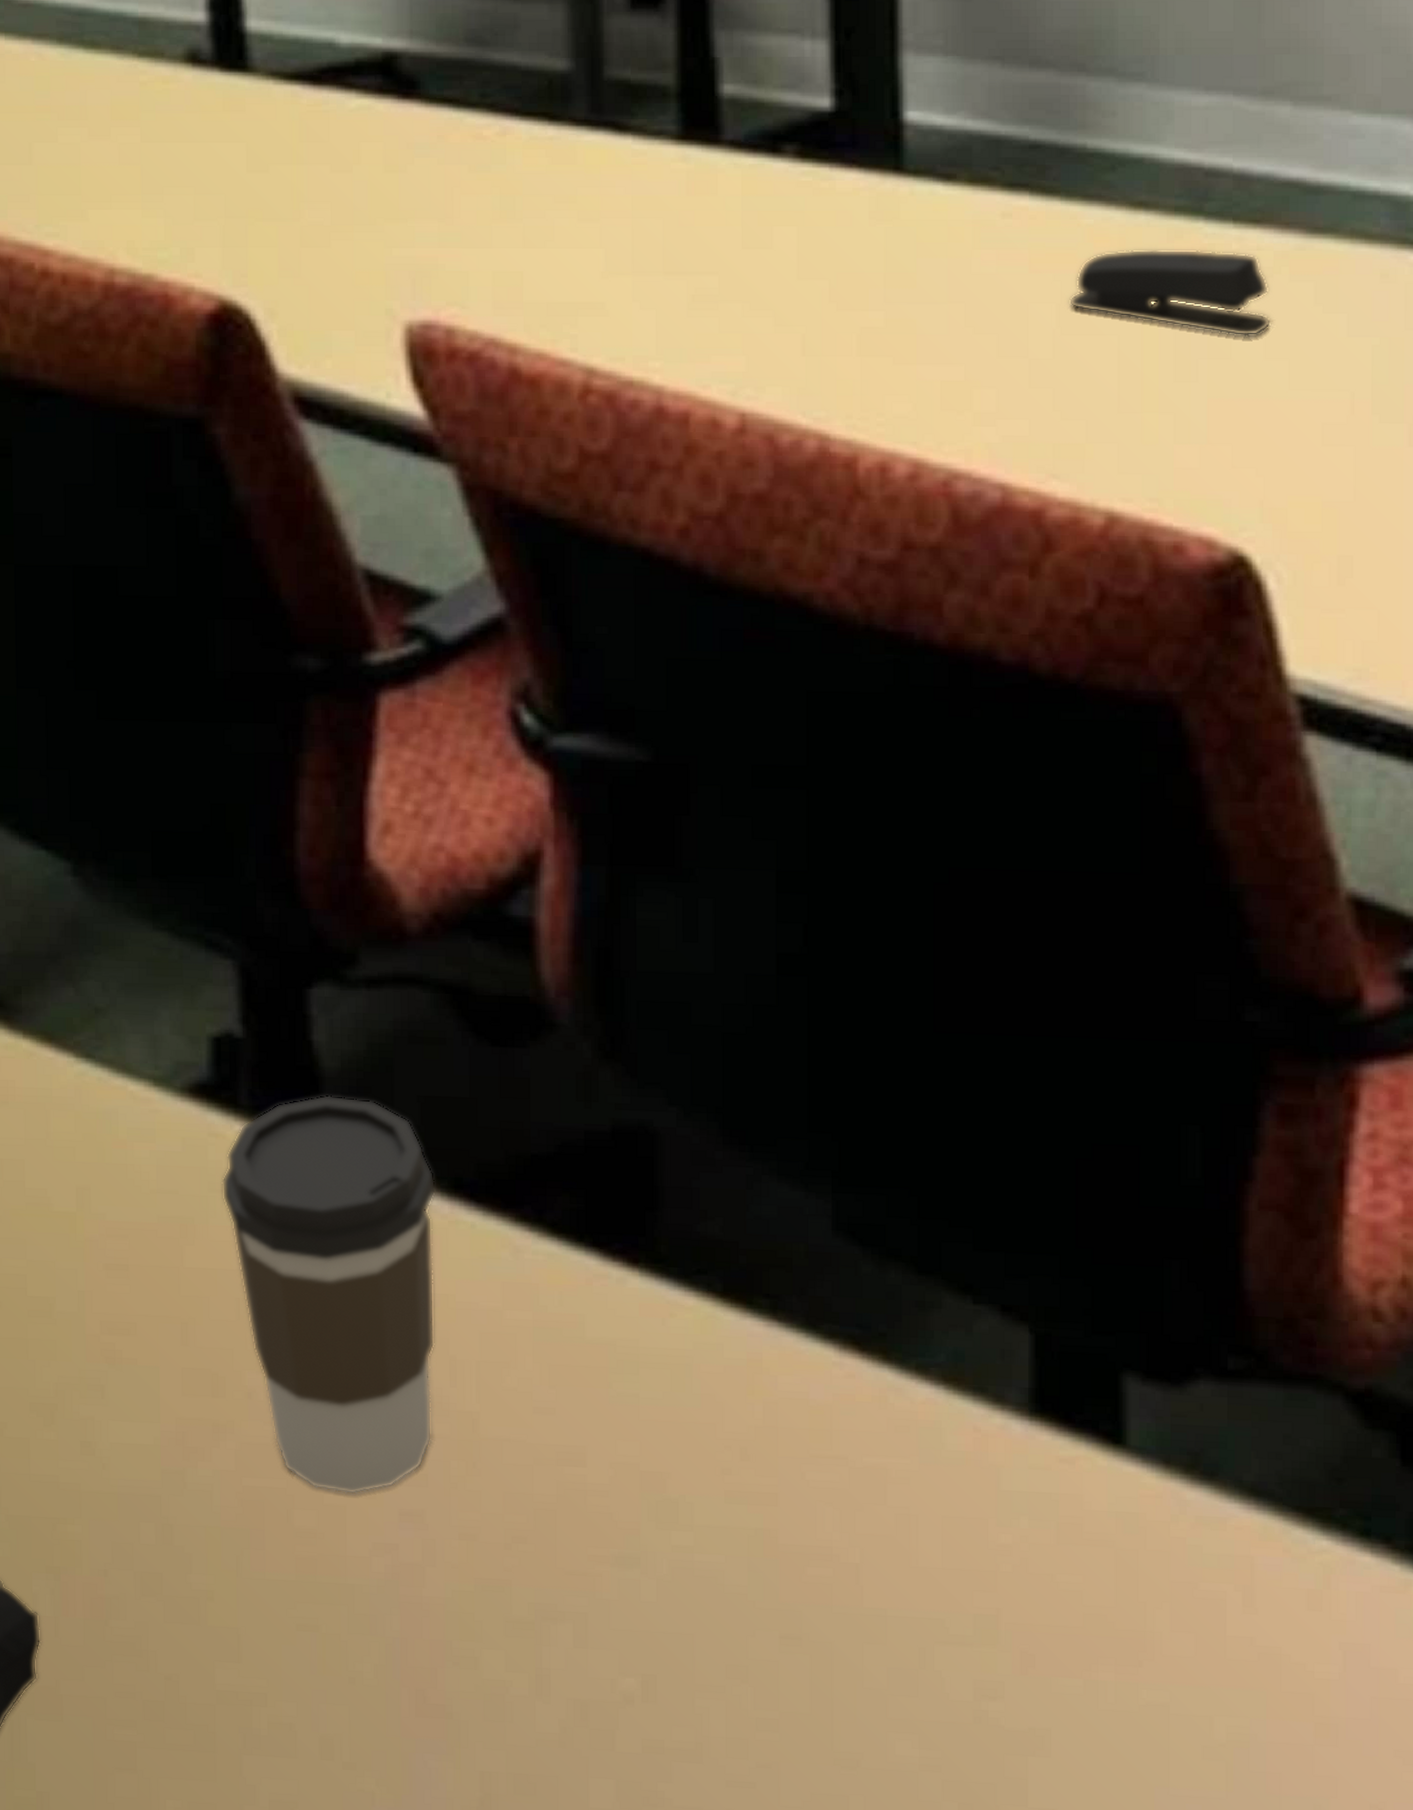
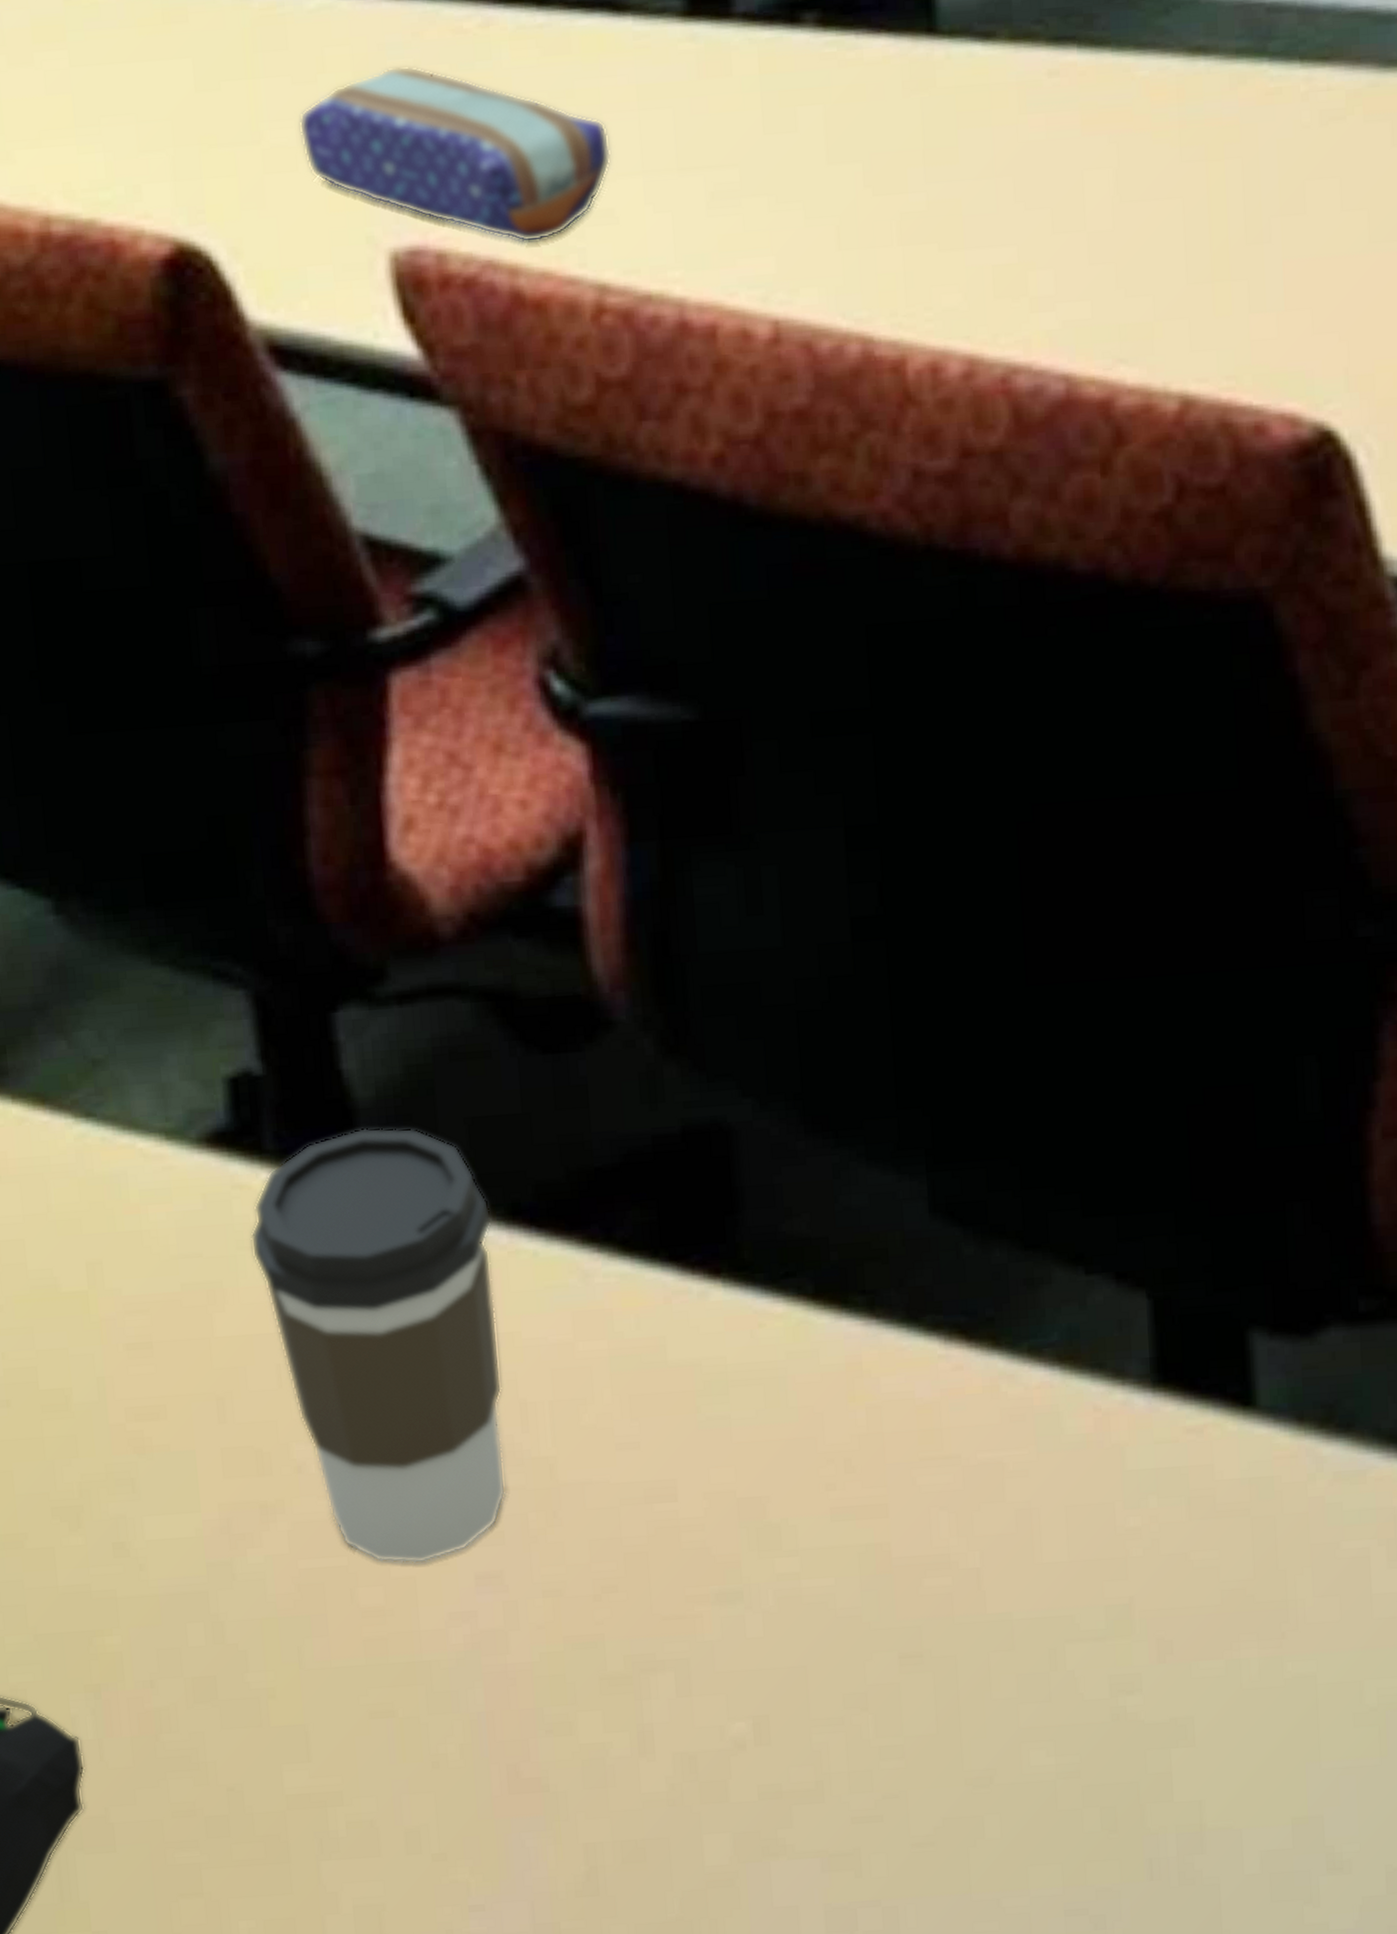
pencil case: none [334,164,606,326] -> present [298,65,612,243]
stapler: present [1068,249,1272,338] -> none [1126,94,1347,189]

